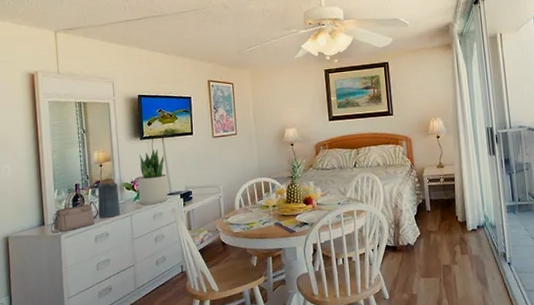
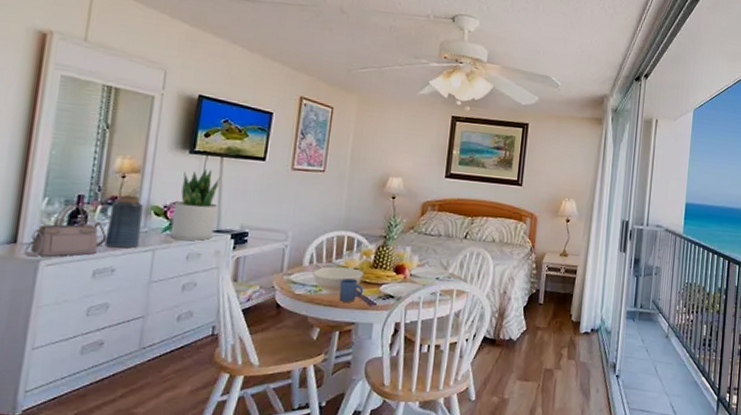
bowl: none [243,206,281,228] -> present [312,267,363,293]
mug: none [264,214,284,233] -> present [339,278,364,302]

